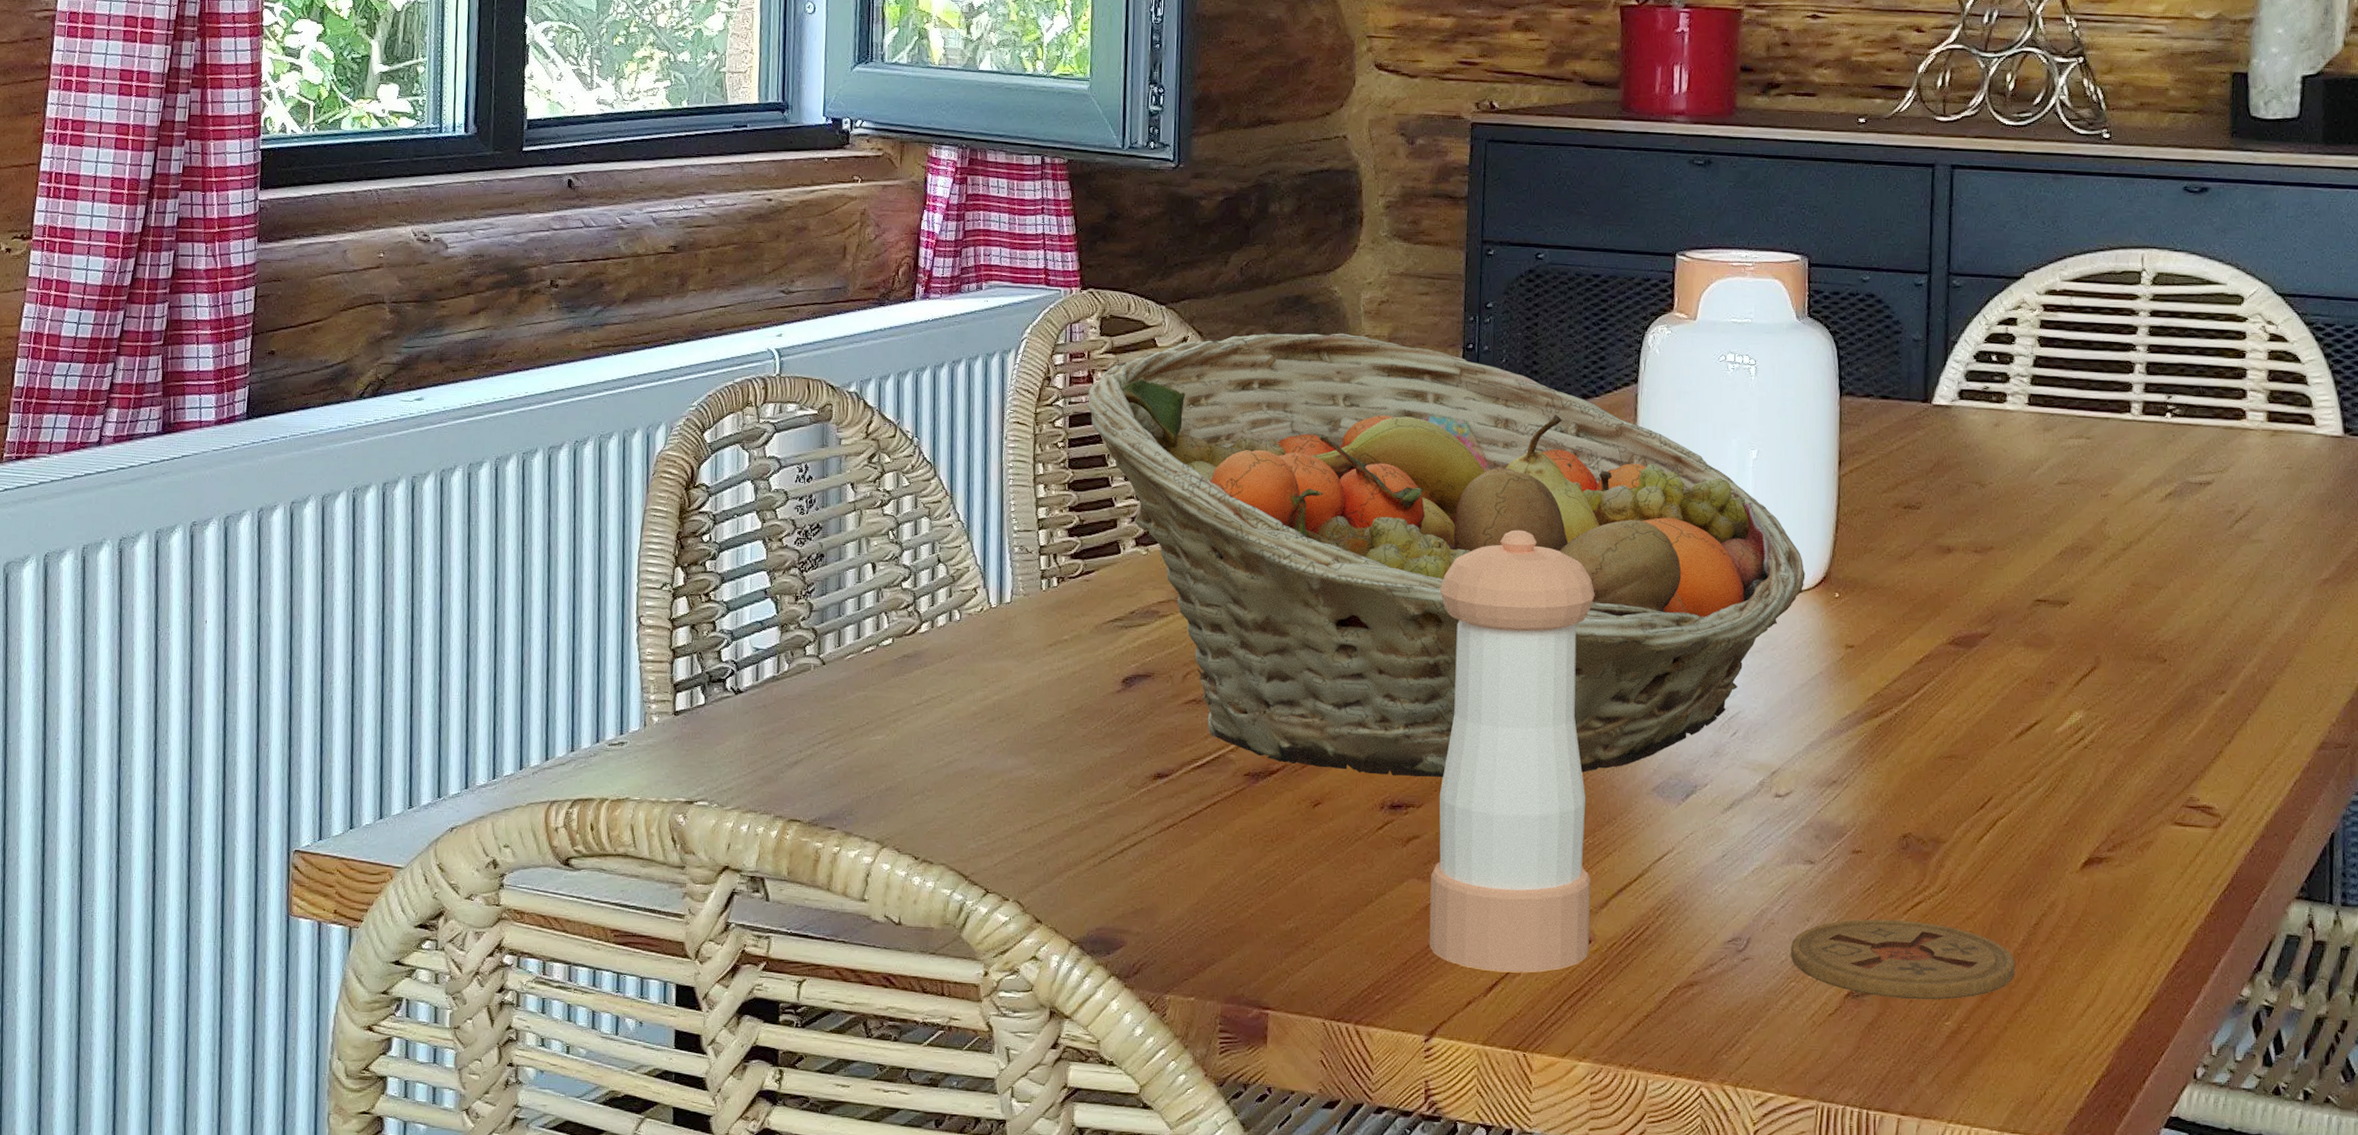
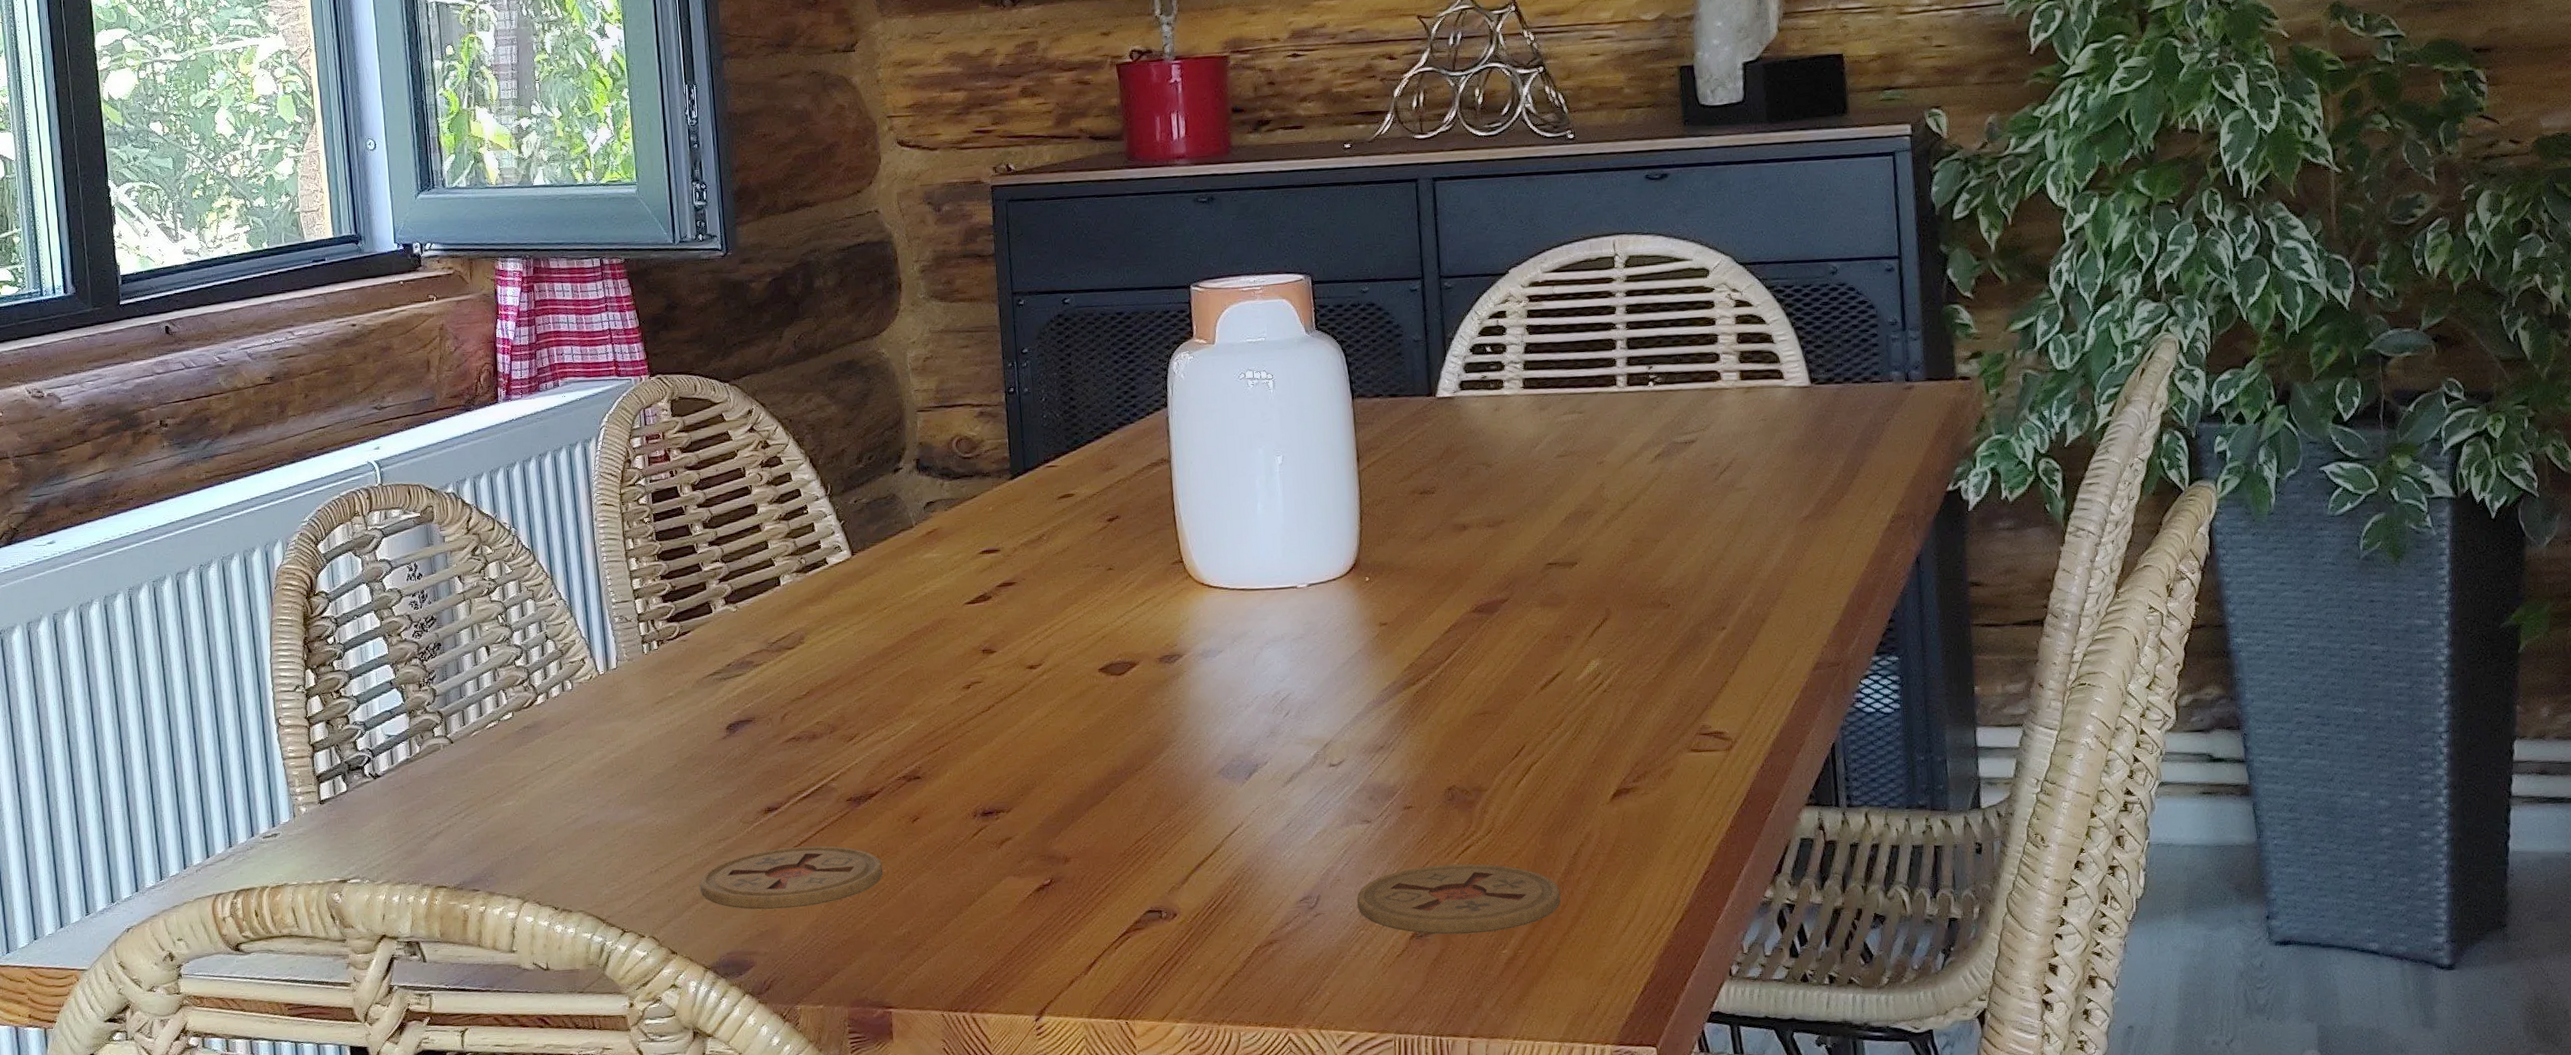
coaster: none [1074,820,1275,887] -> present [699,846,883,910]
fruit basket: present [1088,333,1806,777] -> none [666,390,1337,787]
pepper shaker: present [1429,530,1595,973] -> none [1006,551,1176,951]

